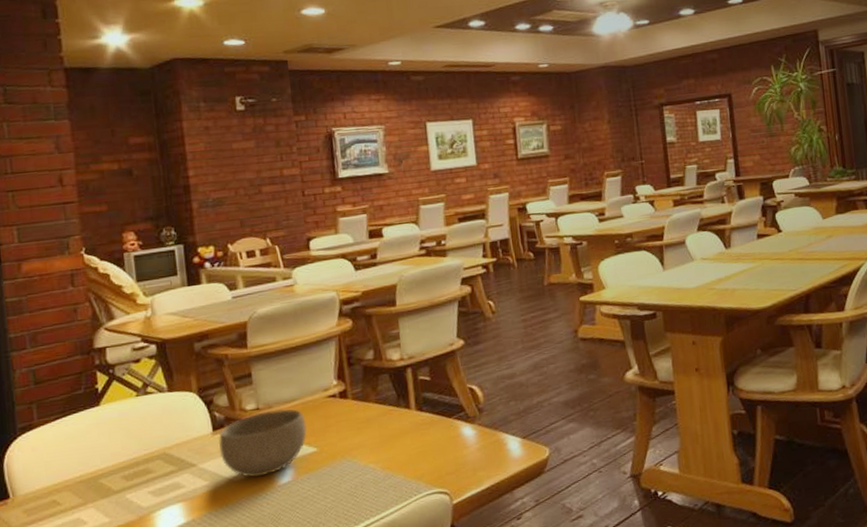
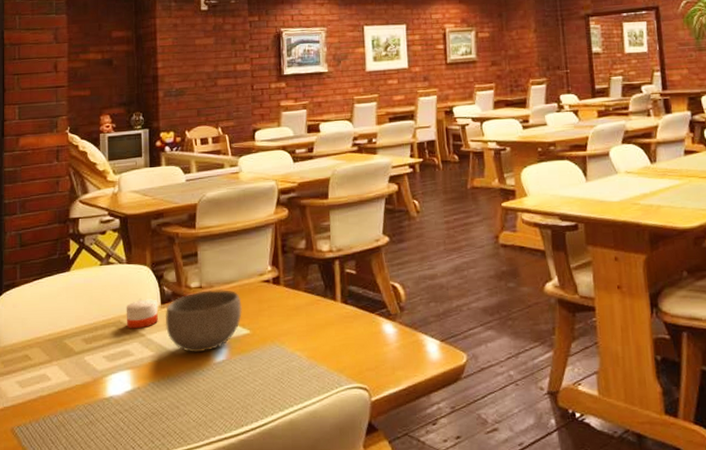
candle: none [171,426,211,460] -> present [126,299,158,329]

